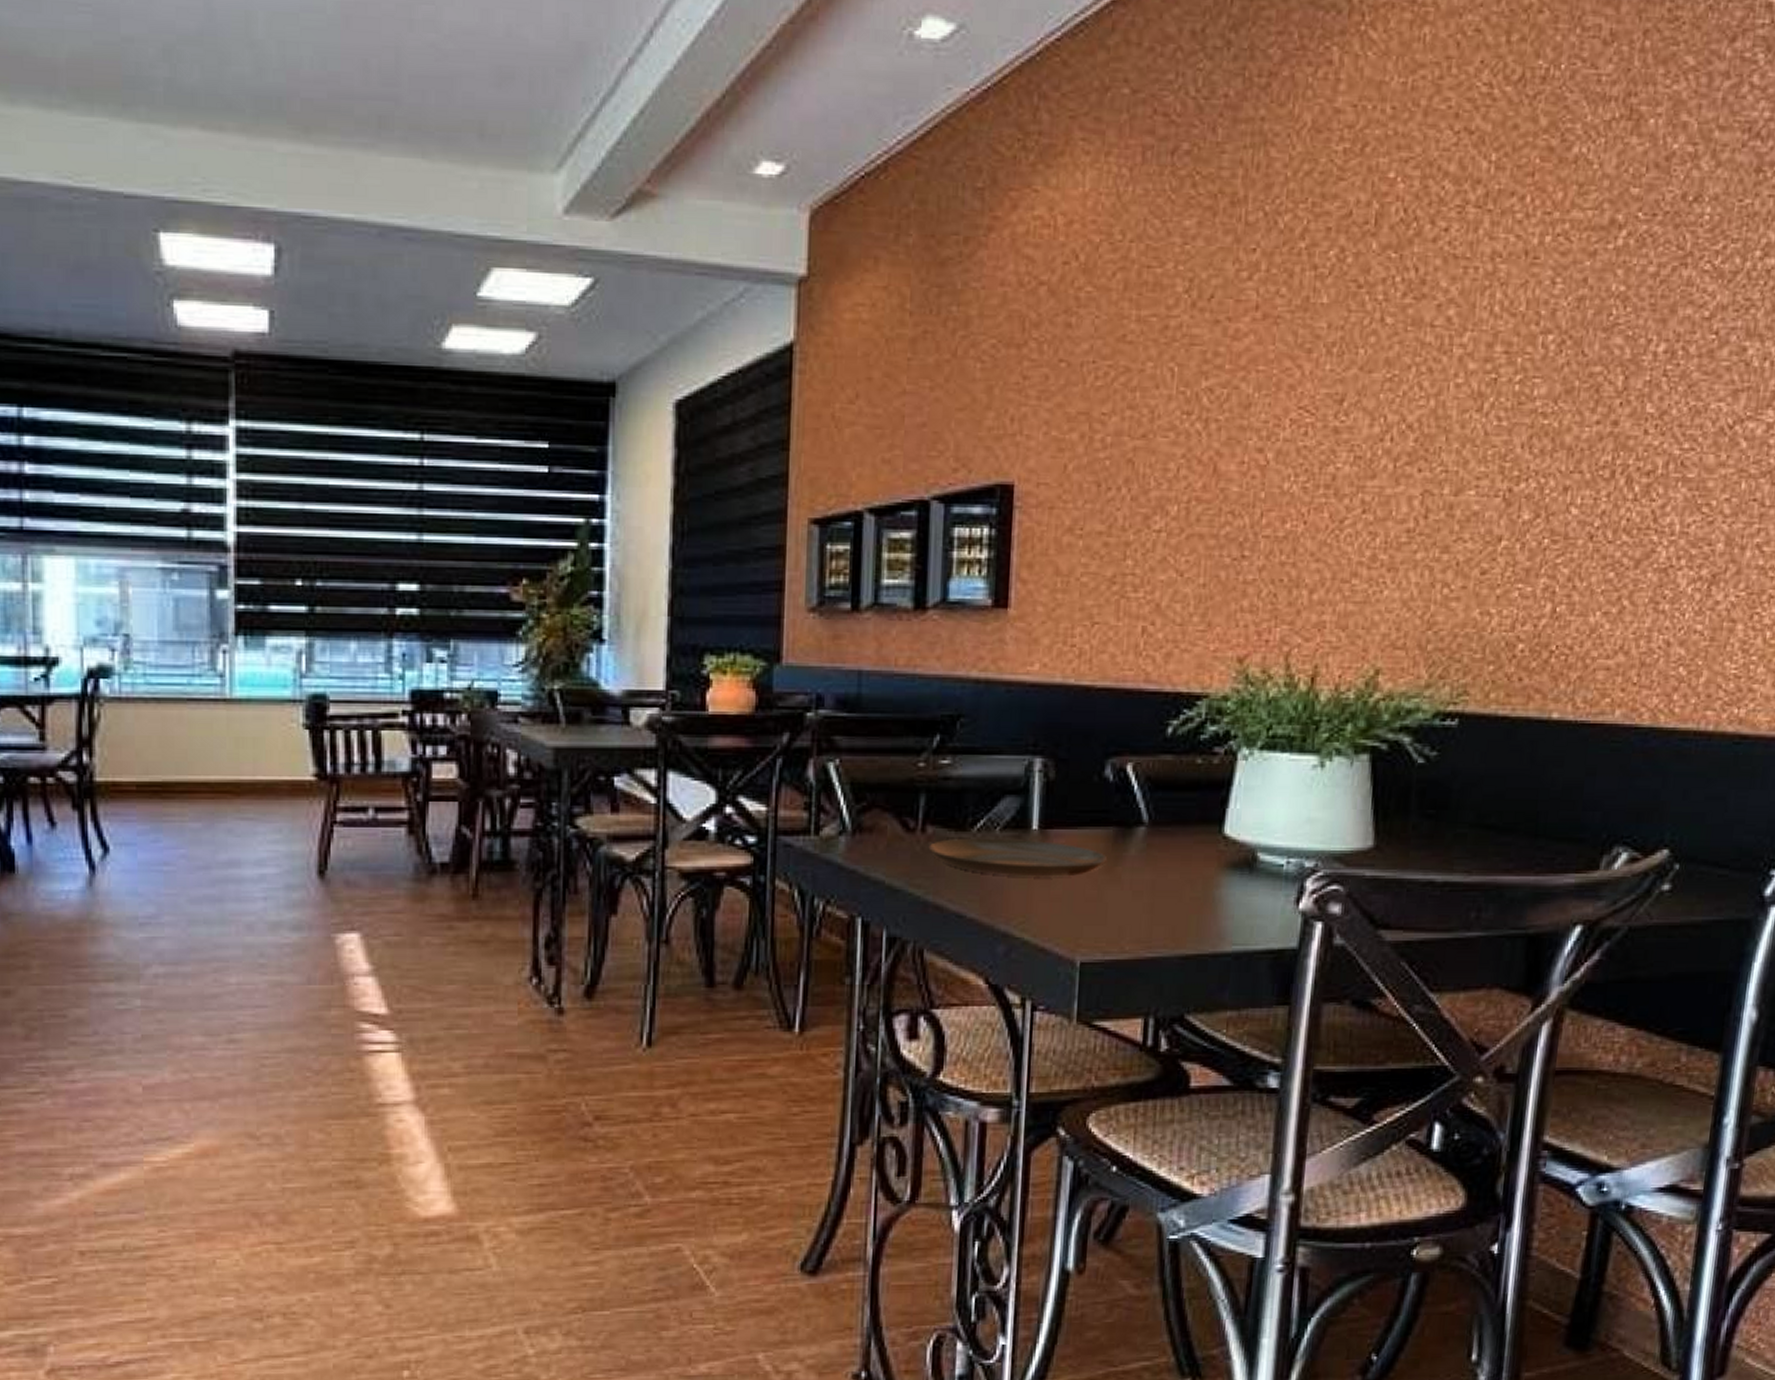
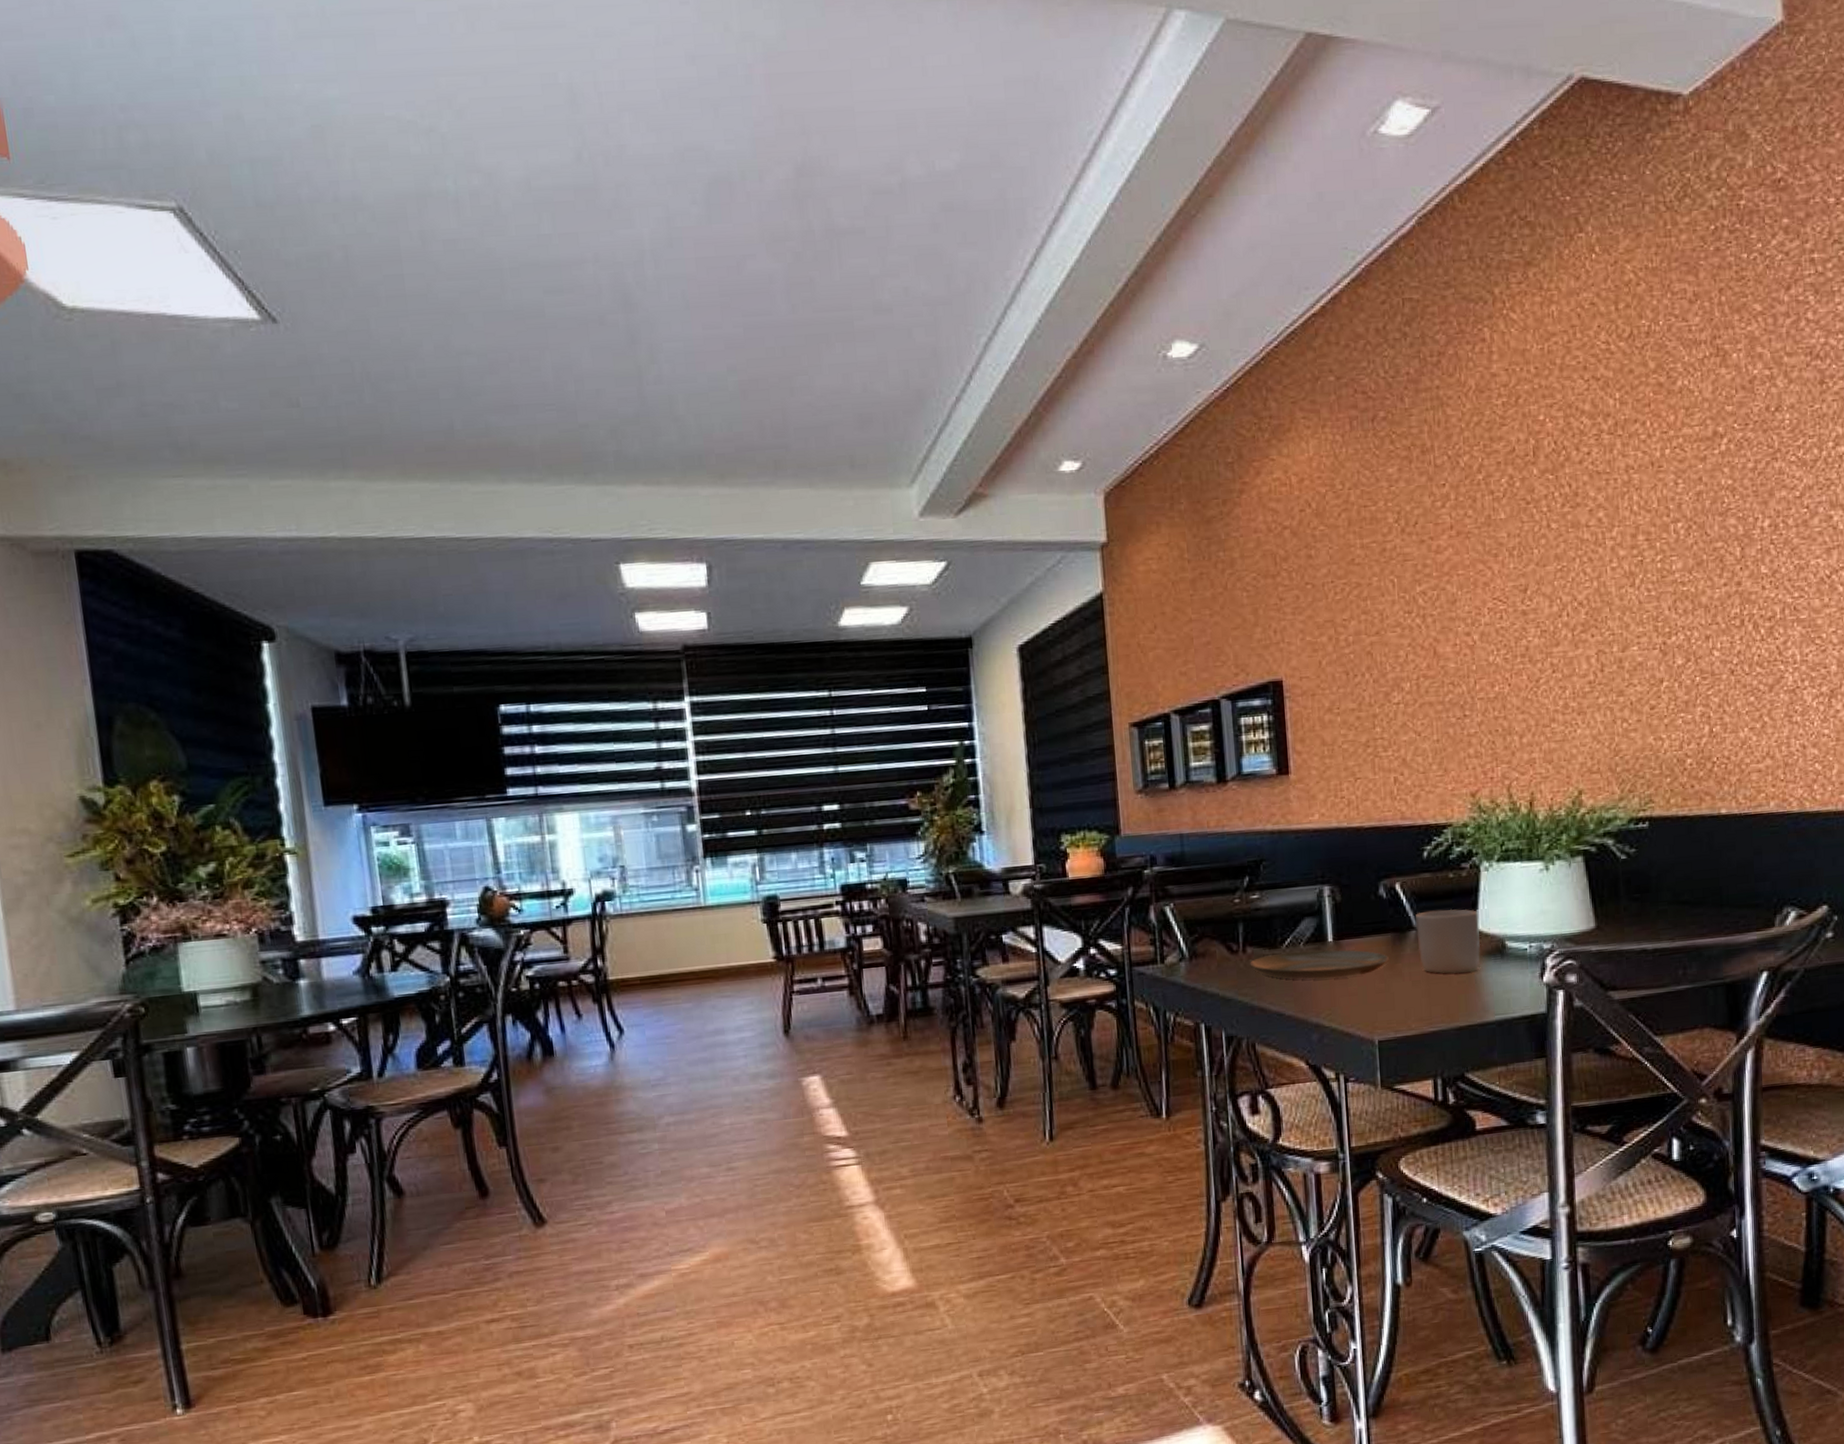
mug: none [1145,803,1229,888] -> present [1415,909,1480,974]

